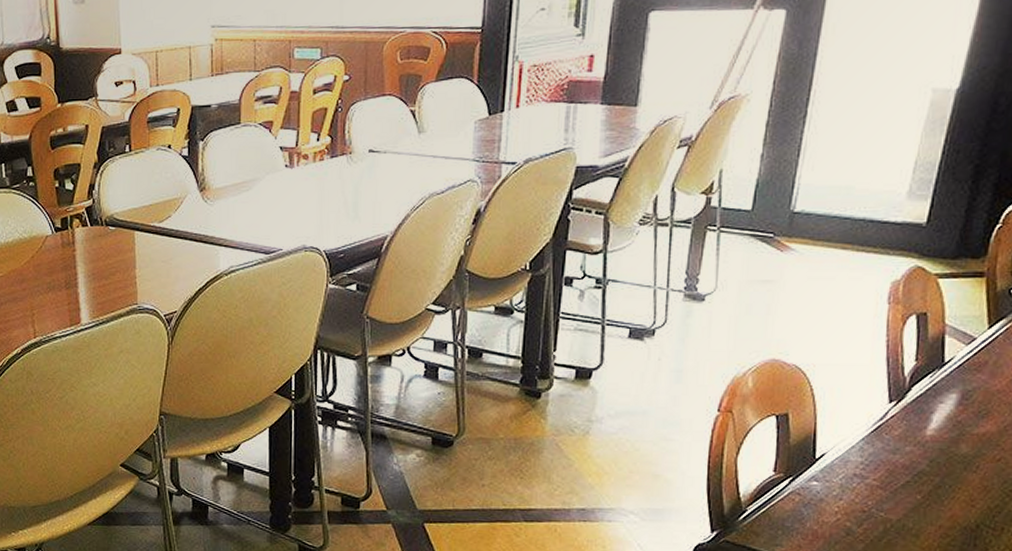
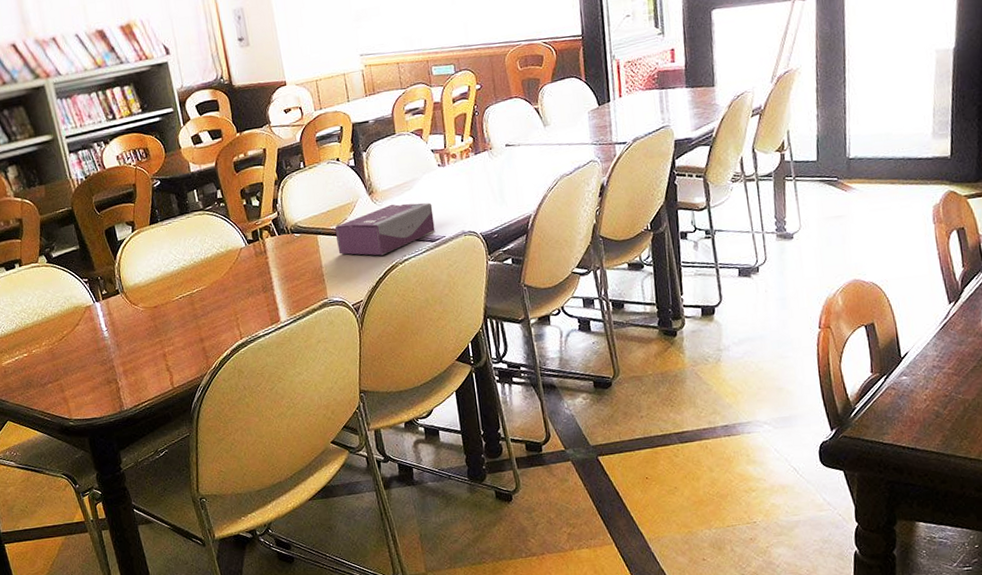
tissue box: none [155,205,272,263] -> present [334,202,435,256]

